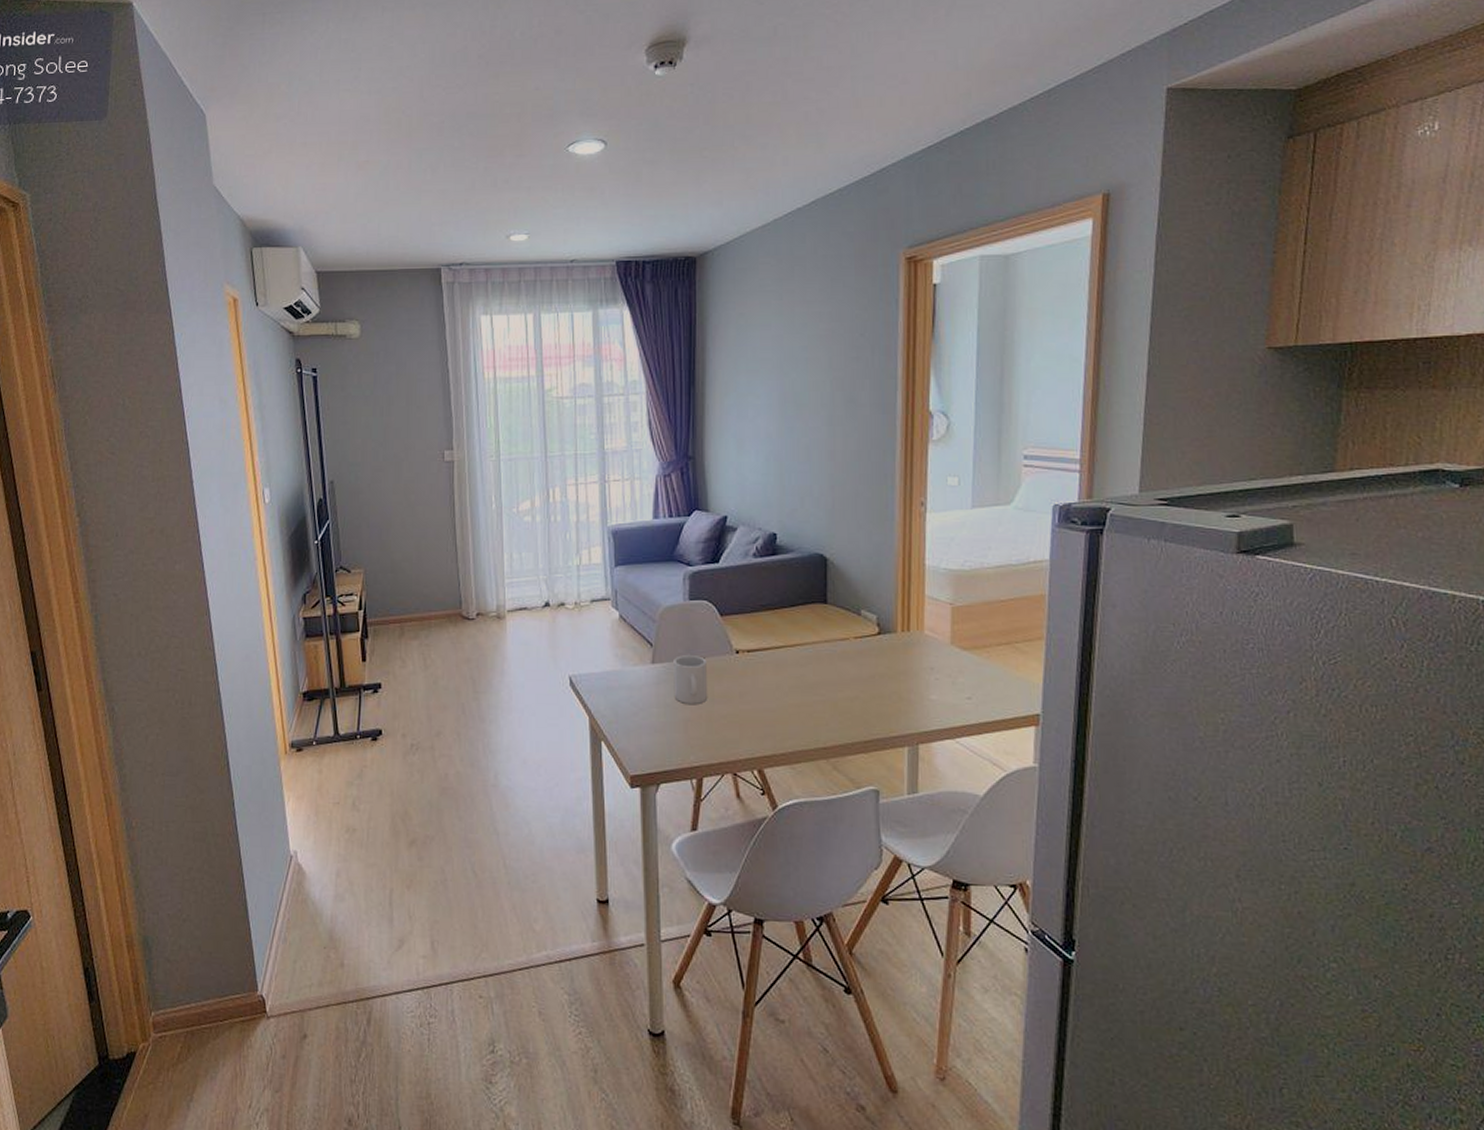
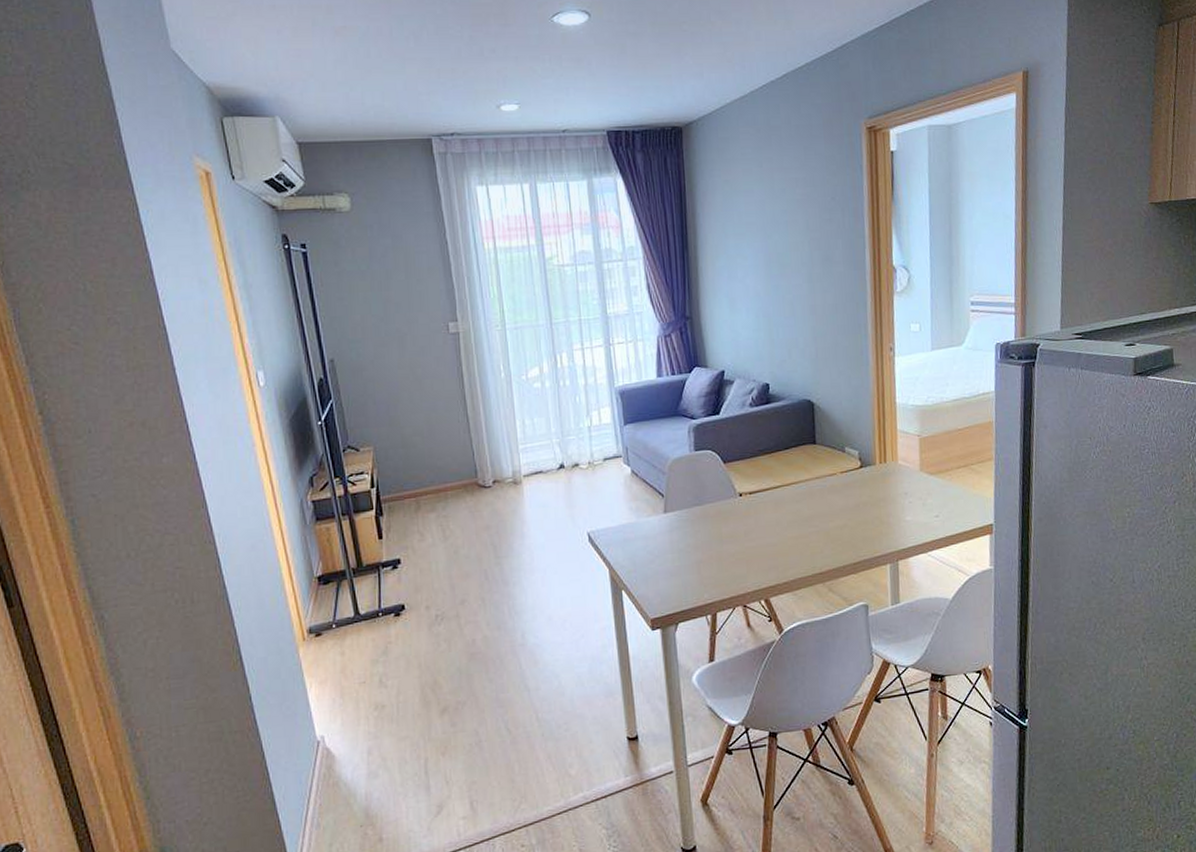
cup: present [674,655,708,705] -> none [684,502,717,548]

